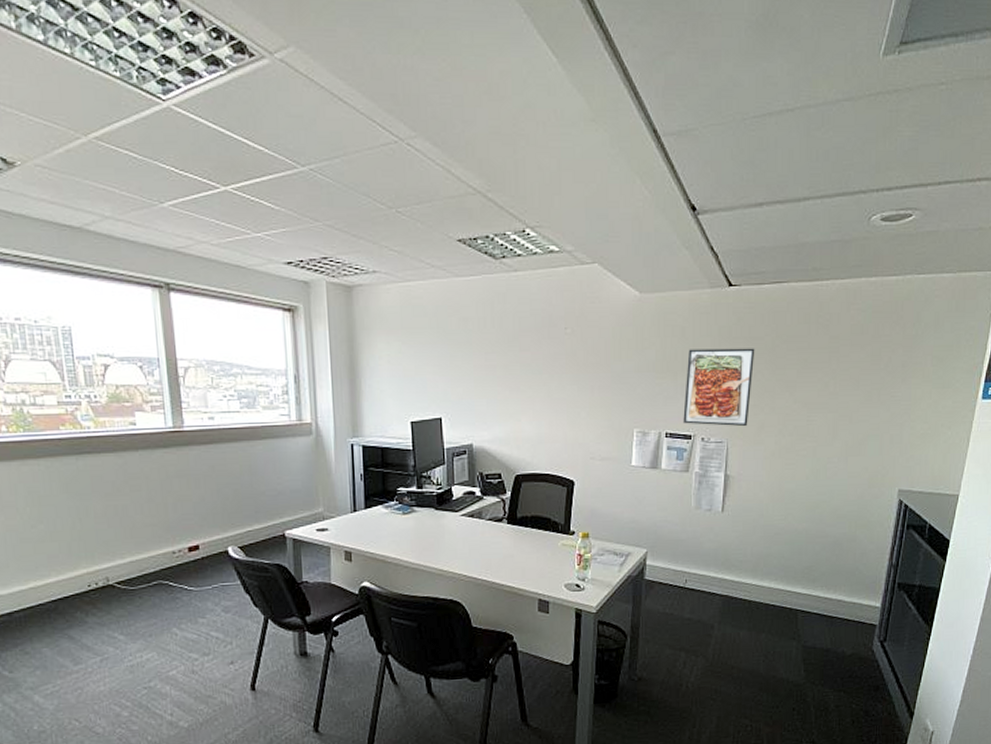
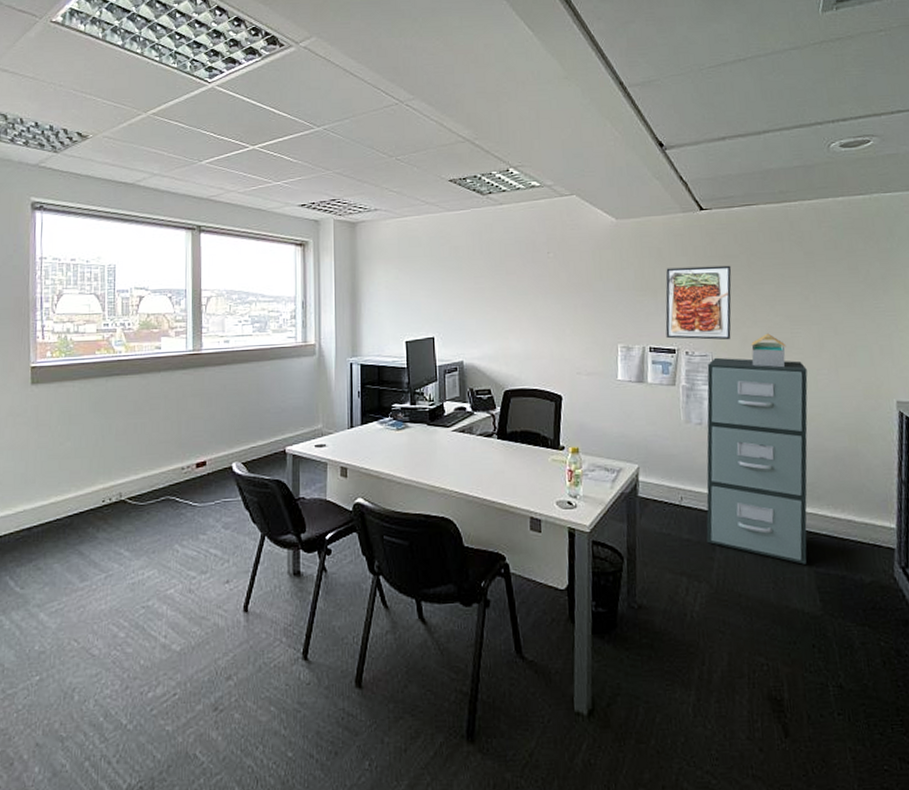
filing cabinet: none [707,444,818,640] -> present [706,357,808,565]
architectural model: none [765,420,801,456] -> present [751,333,787,368]

